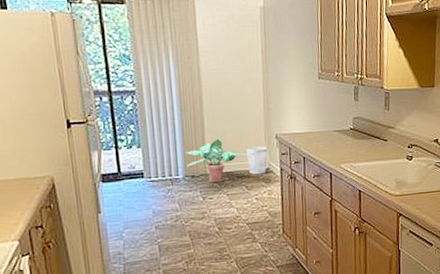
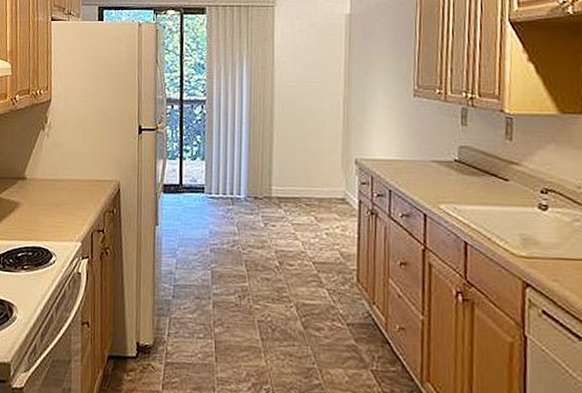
potted plant: present [185,138,248,183] -> none [249,157,320,208]
wastebasket: present [246,146,268,175] -> none [319,171,344,205]

